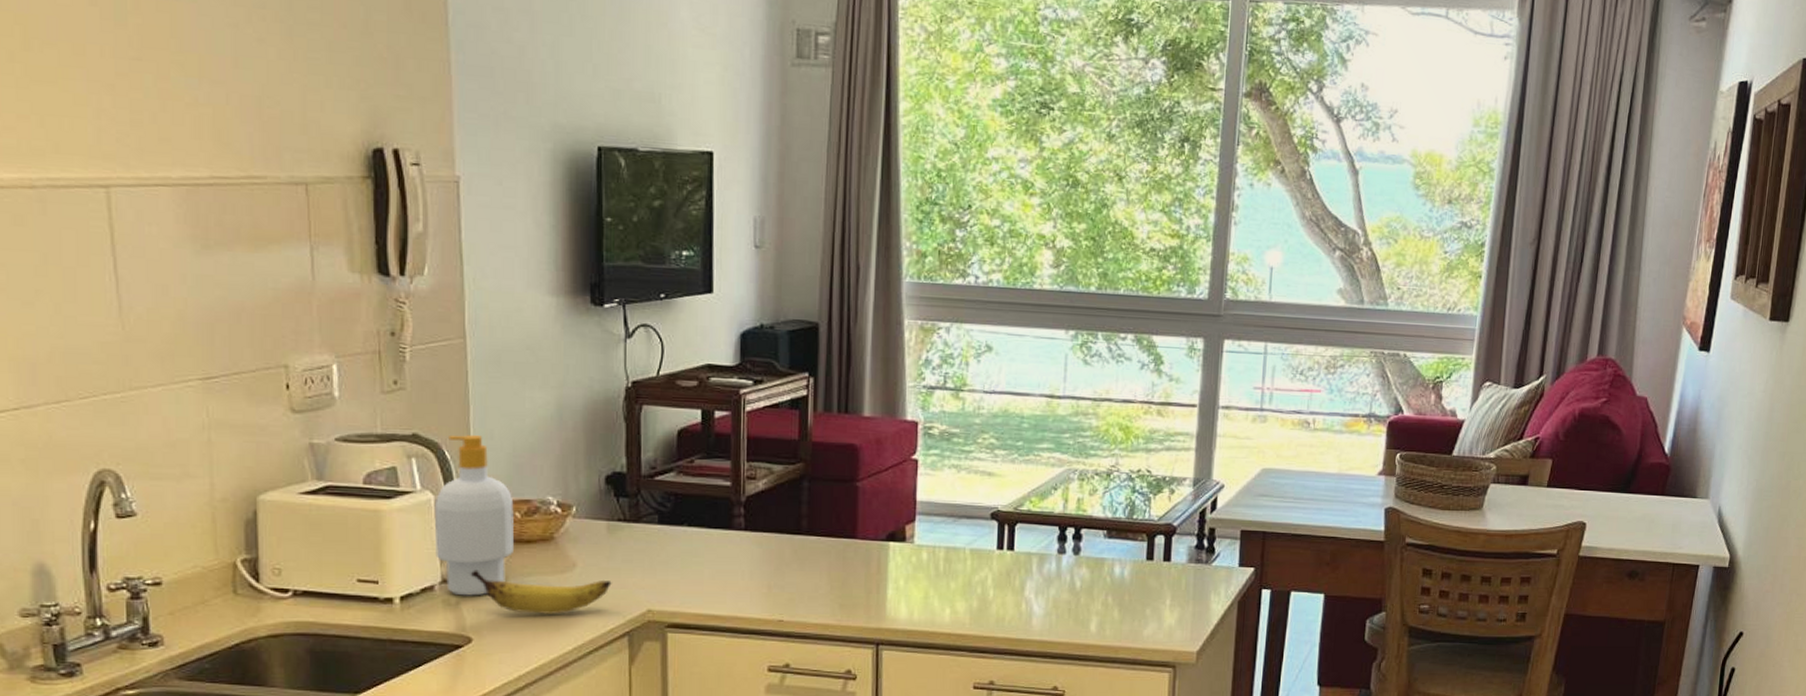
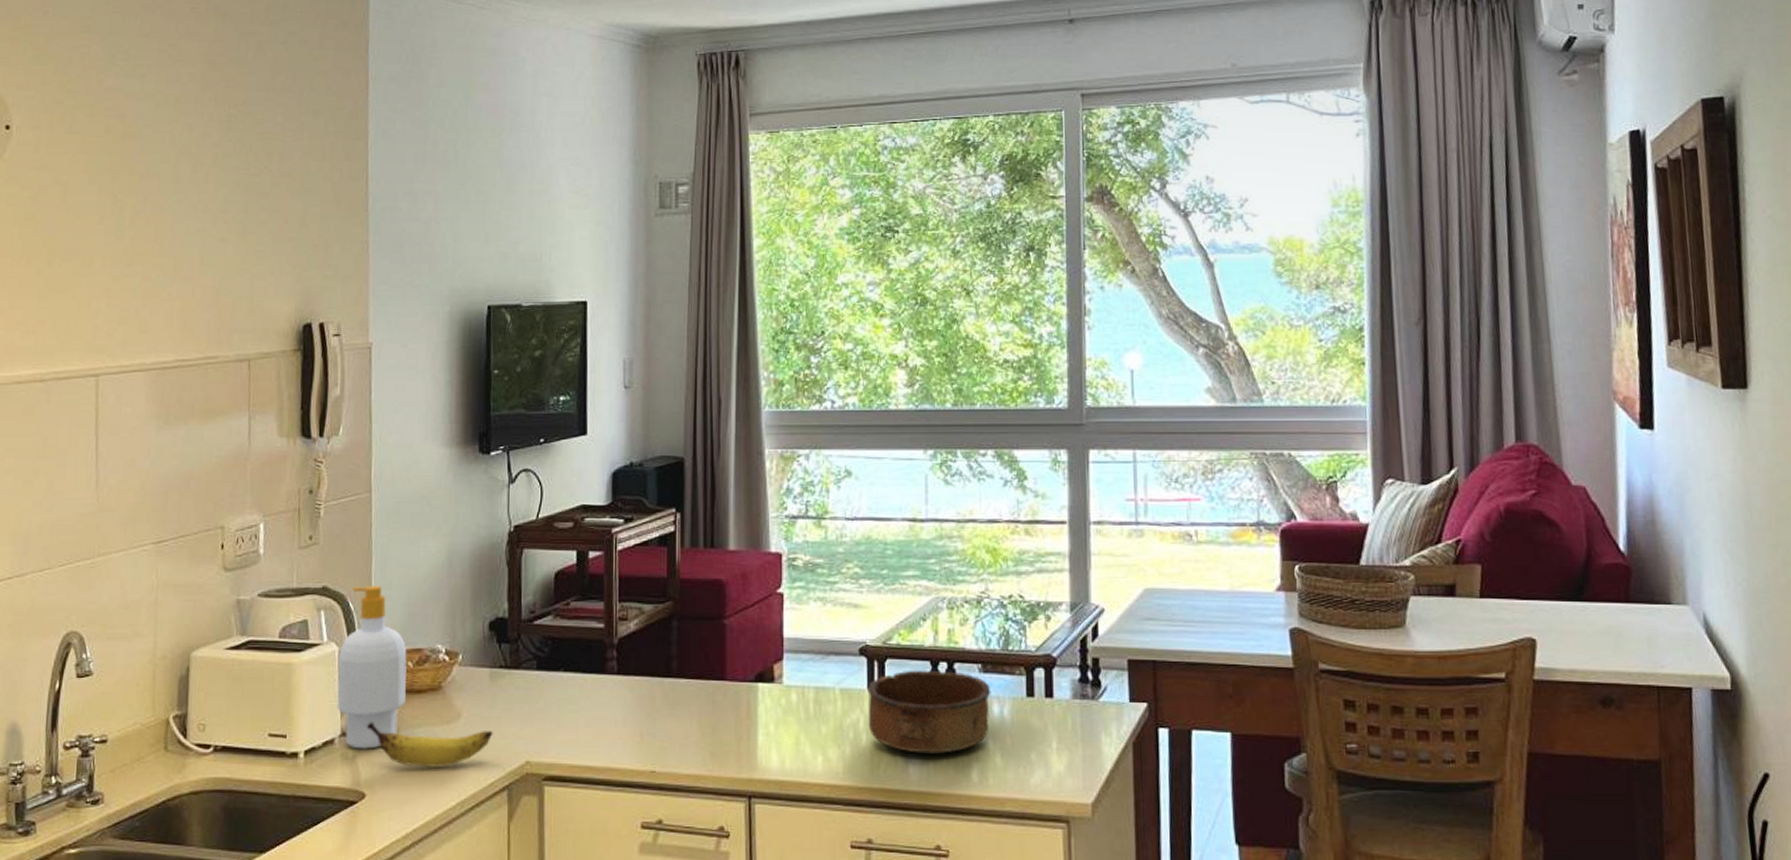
bowl: none [995,534,1114,608] -> present [867,670,991,754]

